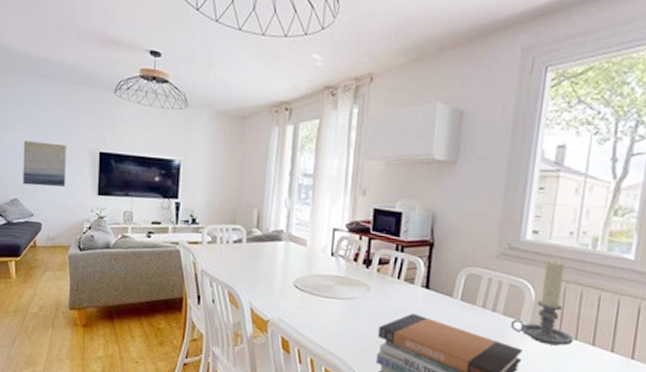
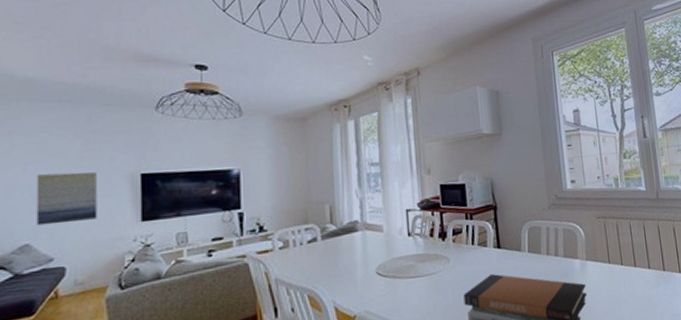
candle holder: present [510,259,574,346] -> none [571,201,621,275]

